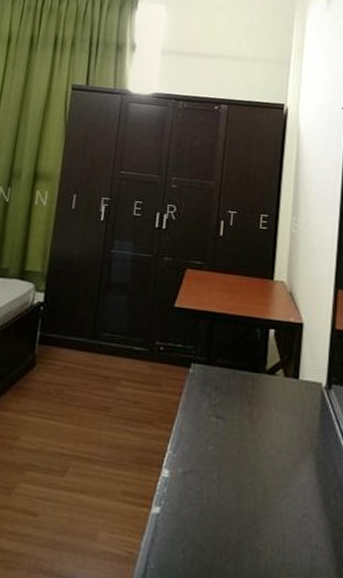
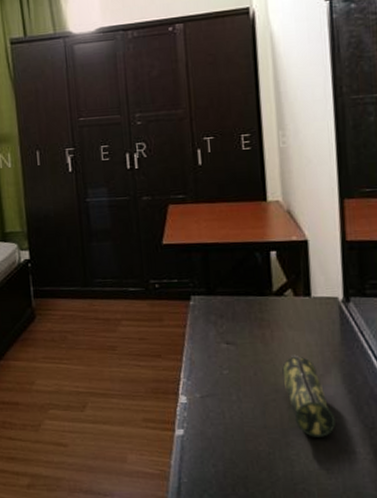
pencil case: none [263,436,304,528] -> present [282,355,335,437]

